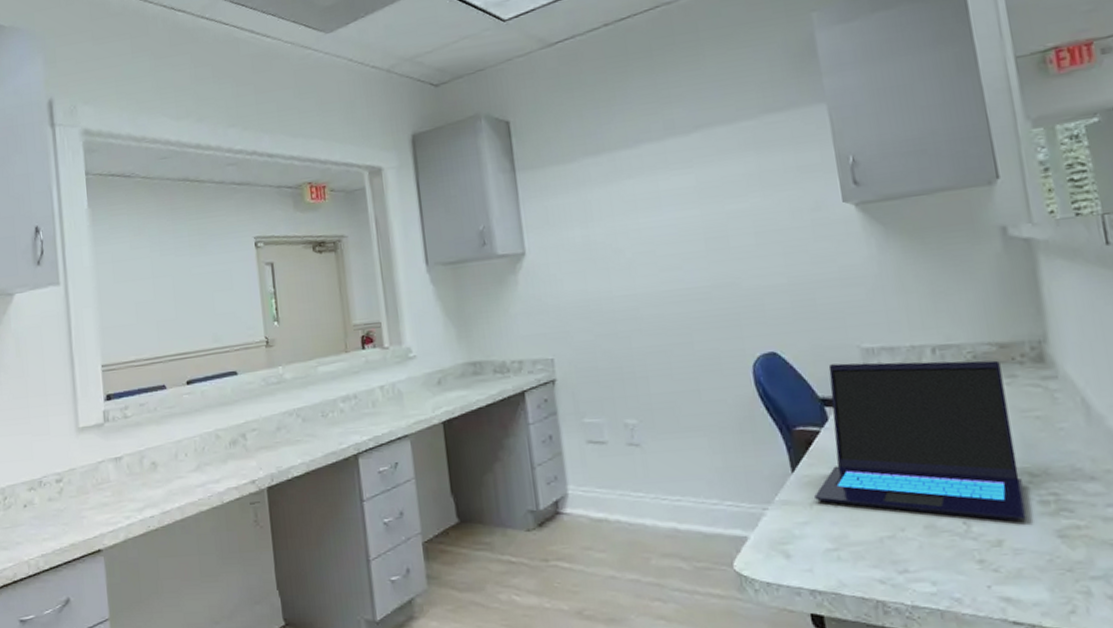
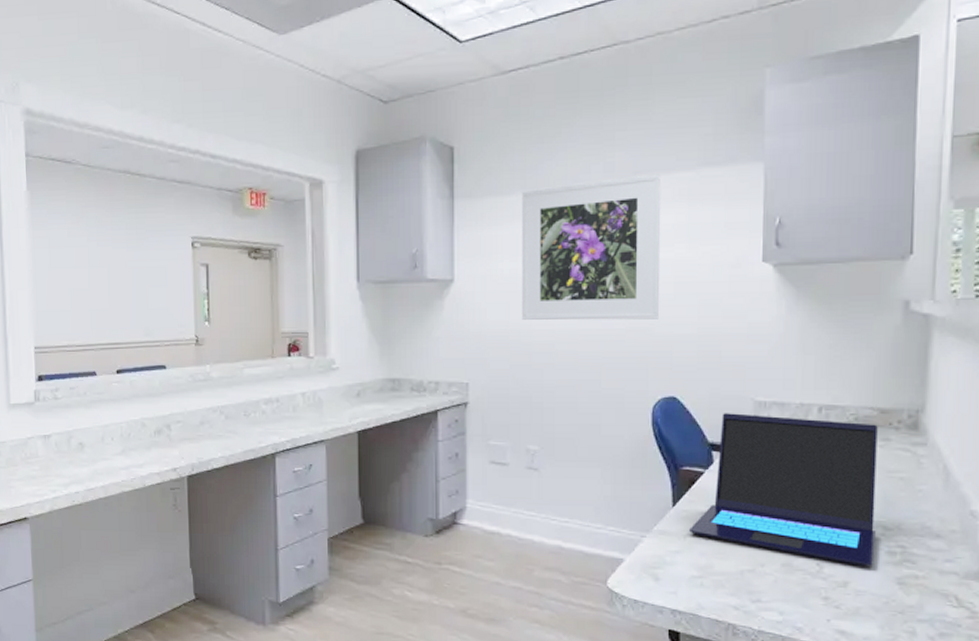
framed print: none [584,126,744,287] -> present [522,174,662,321]

